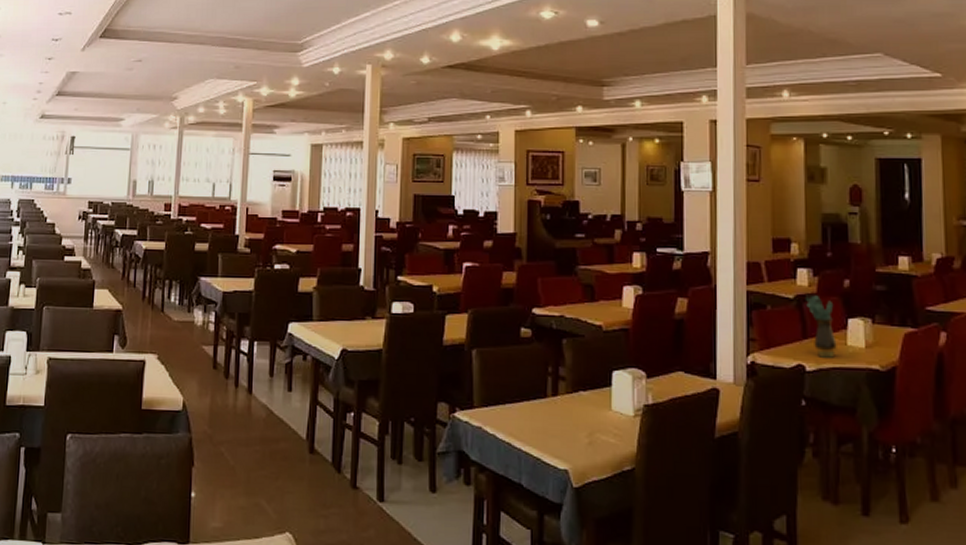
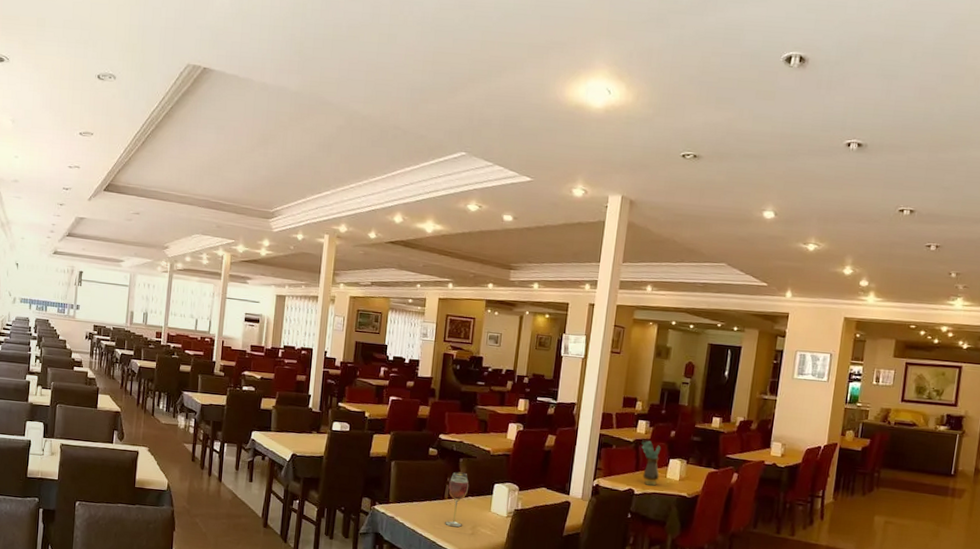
wineglass: none [550,357,579,436] -> present [445,471,469,528]

